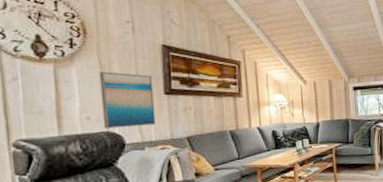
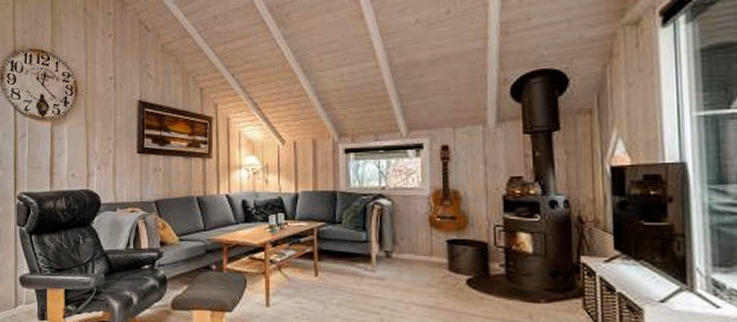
wall art: present [99,72,156,129] -> none [84,129,128,187]

